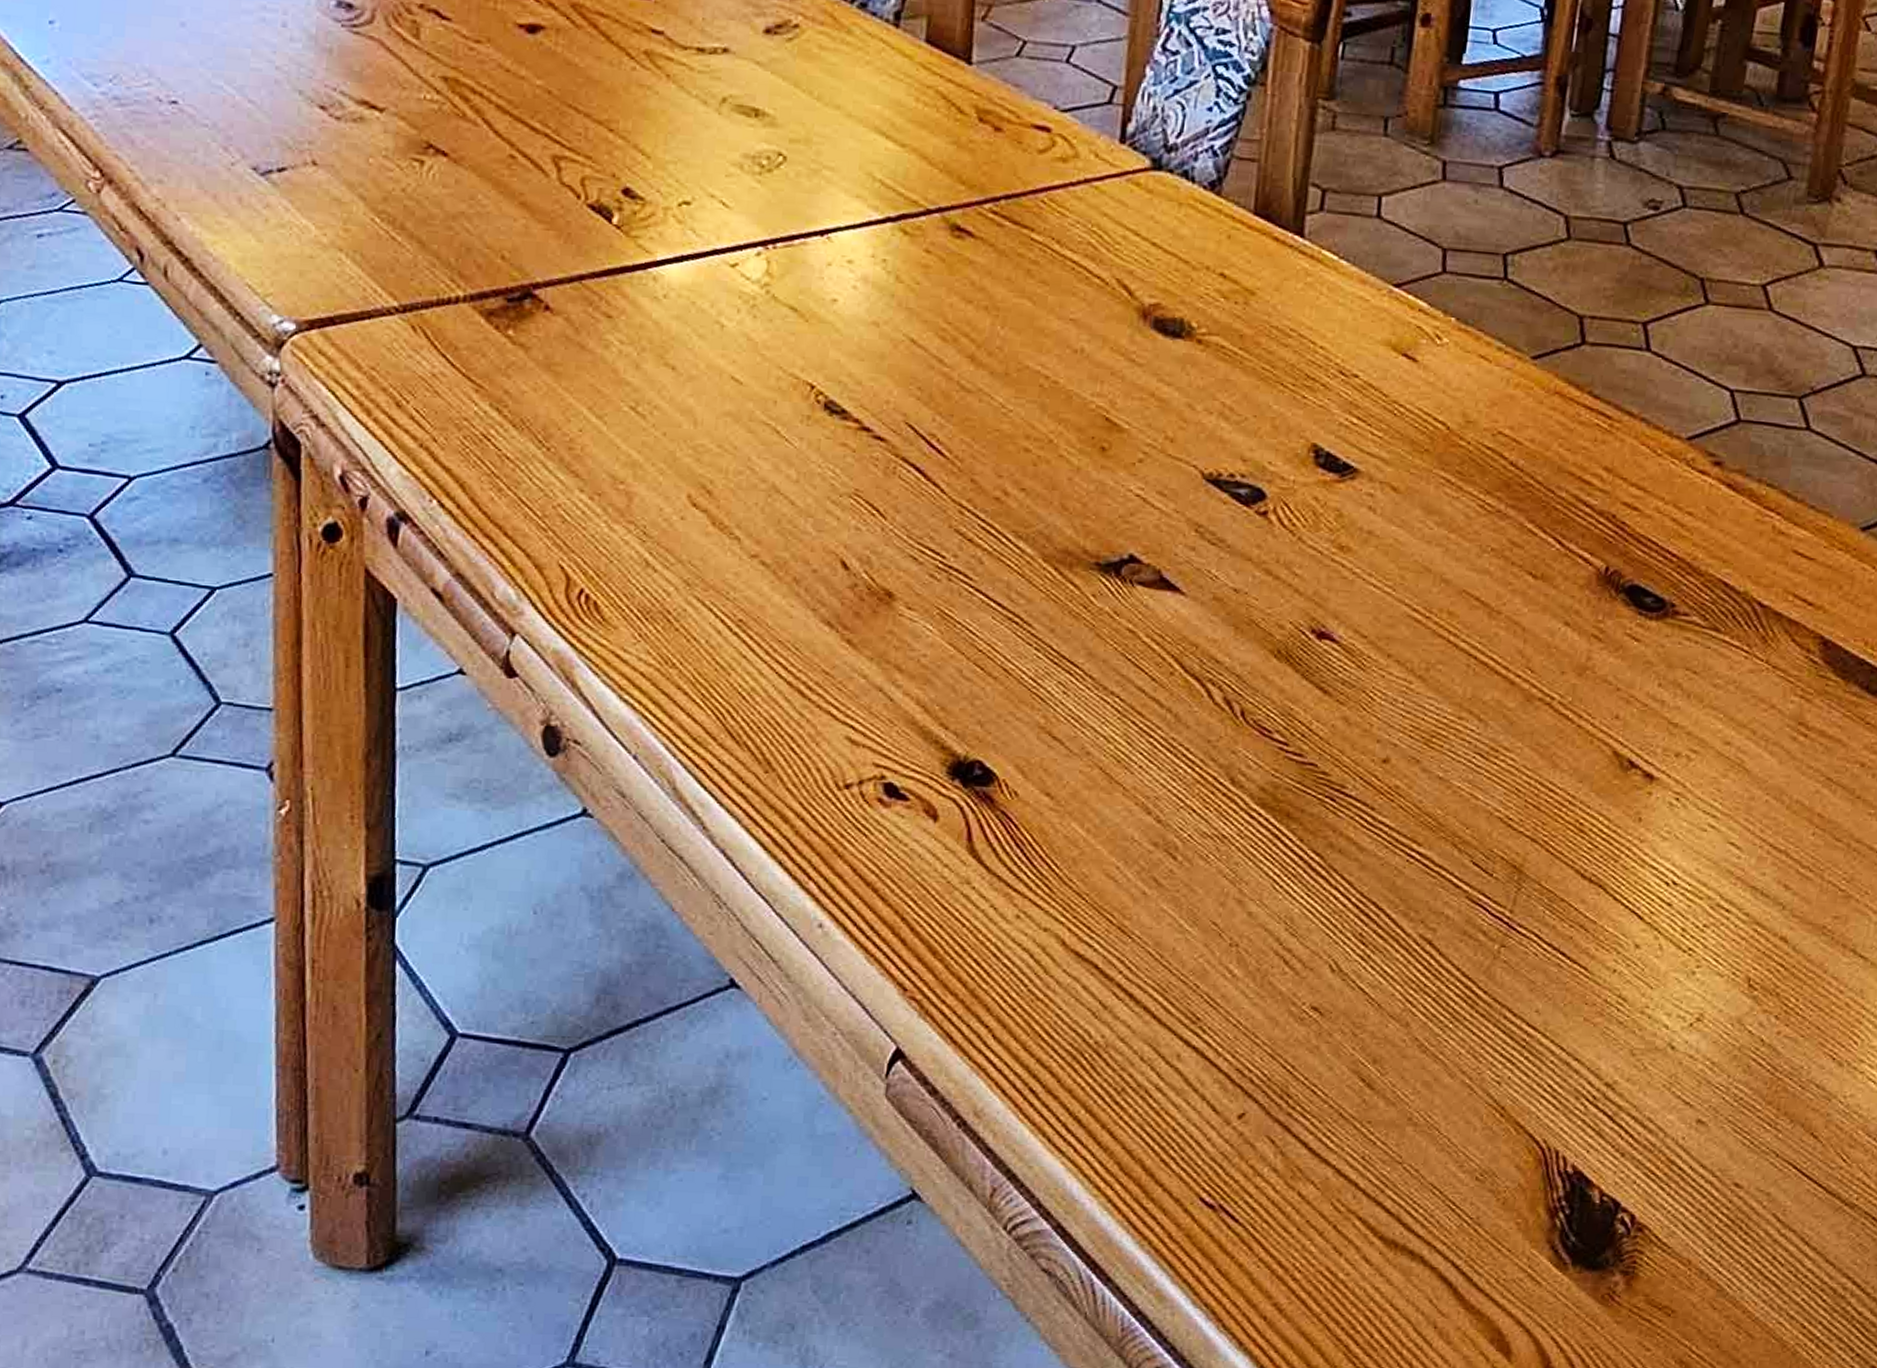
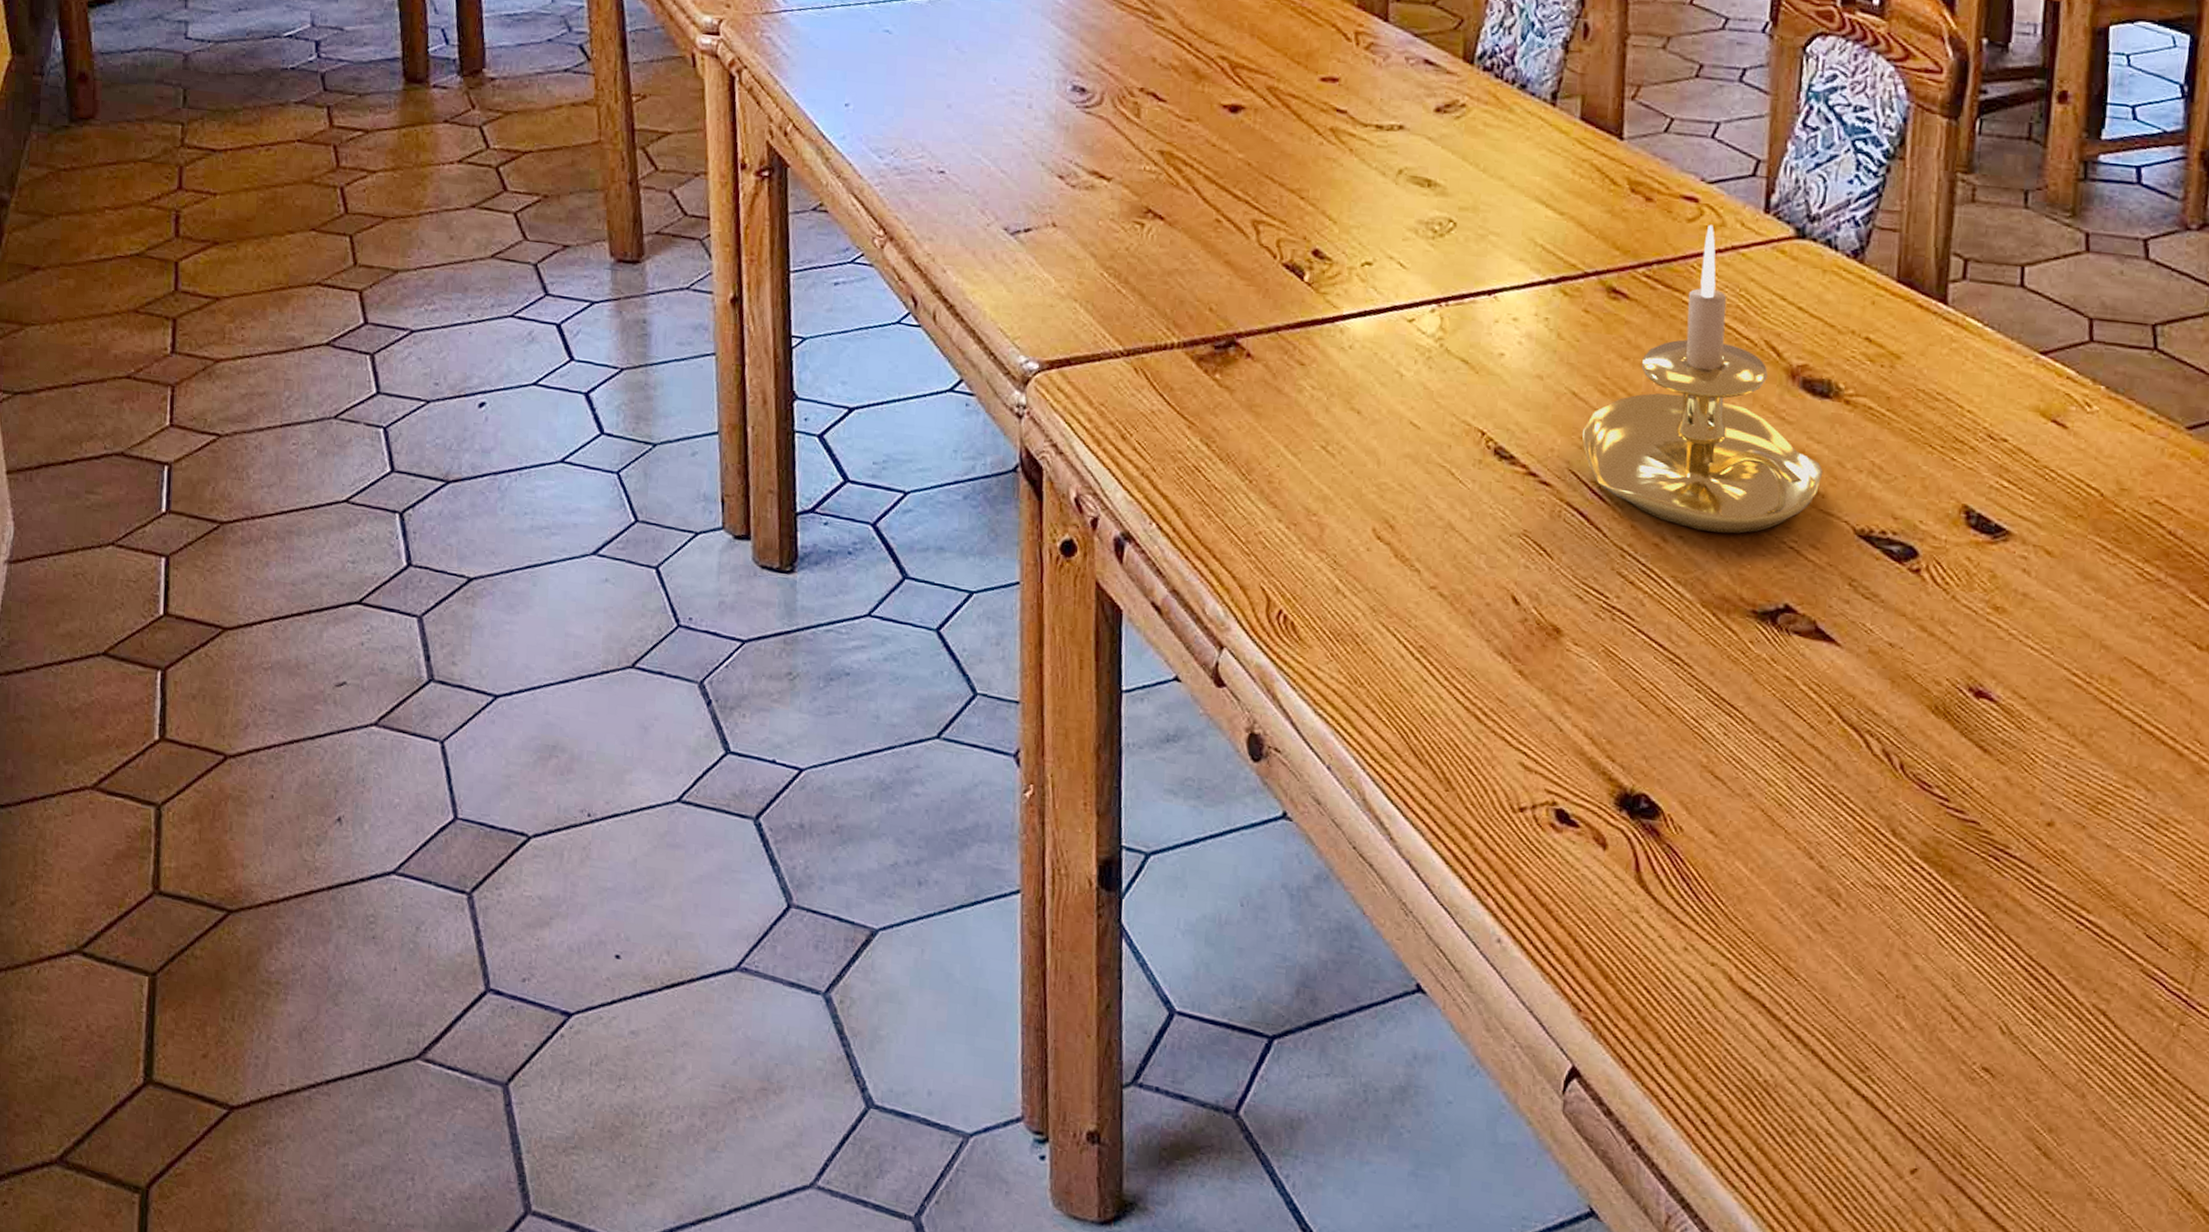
candle holder: none [921,156,1173,484] -> present [1582,224,1824,534]

